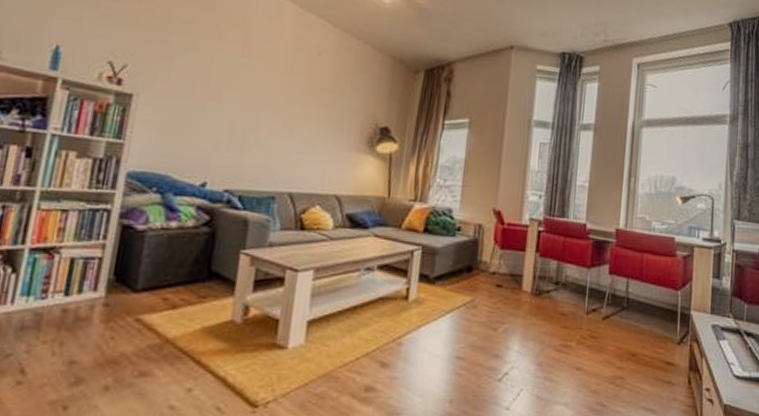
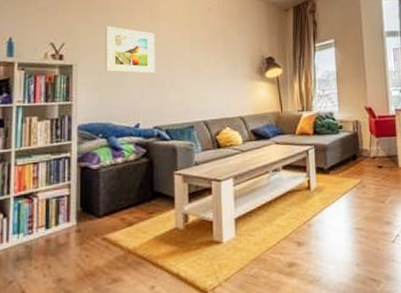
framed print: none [173,52,245,123] -> present [105,26,155,74]

